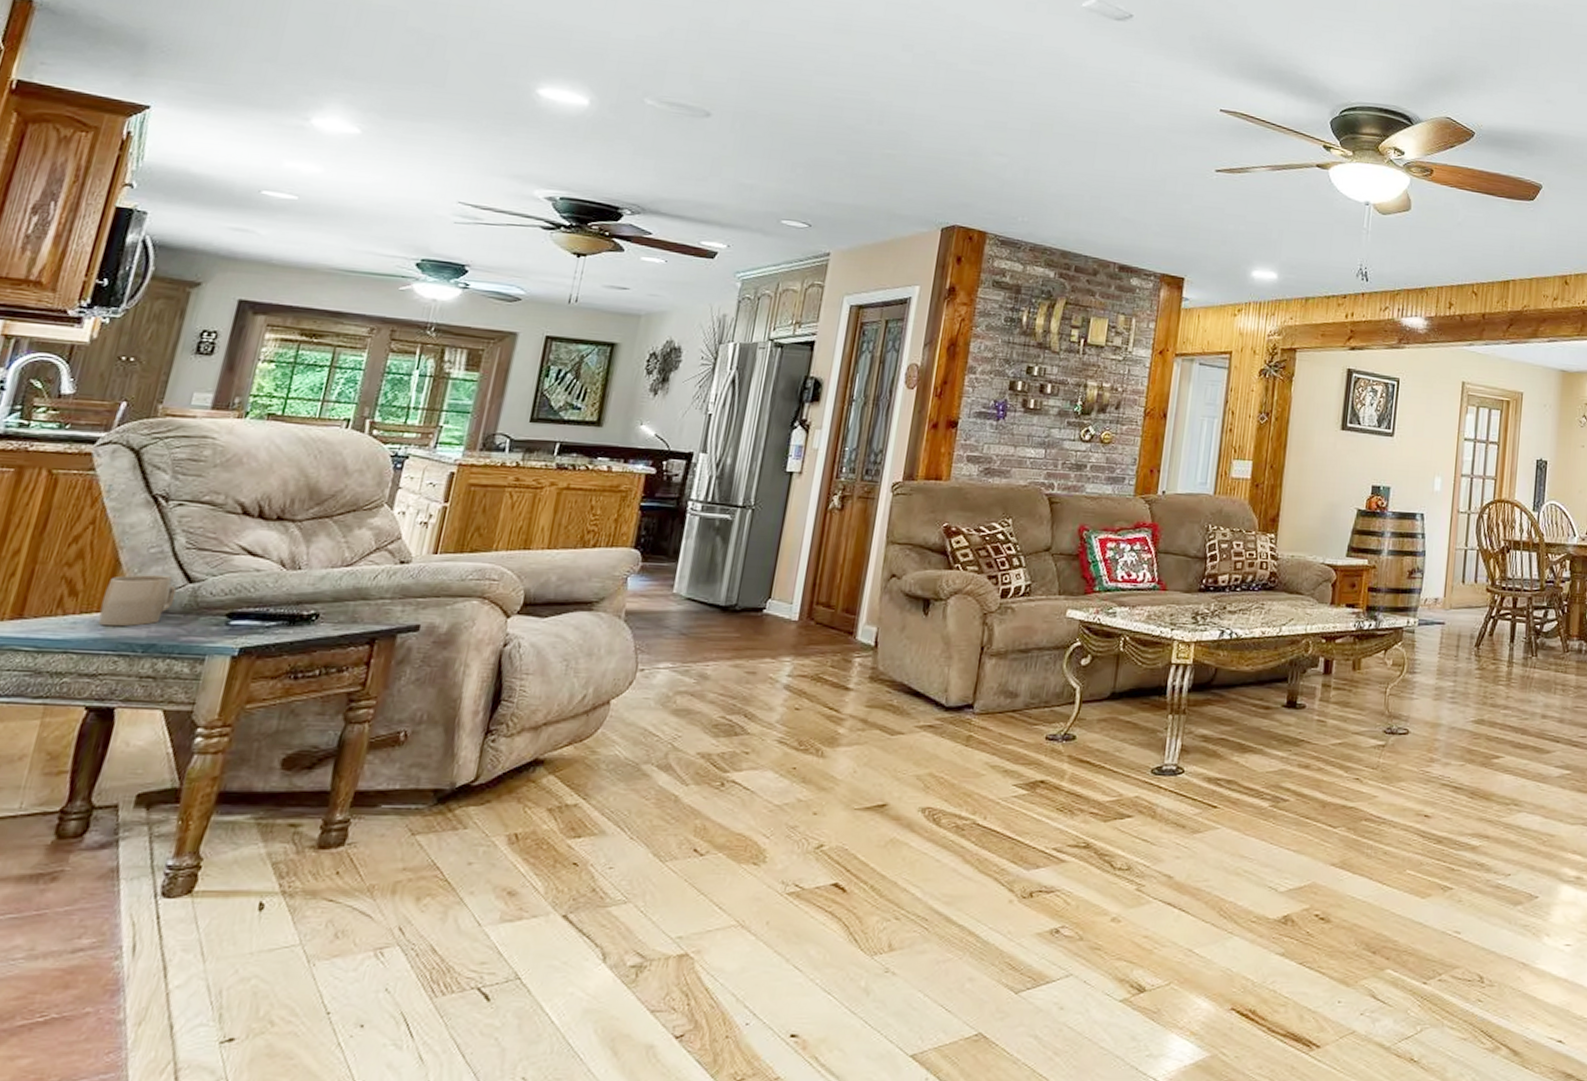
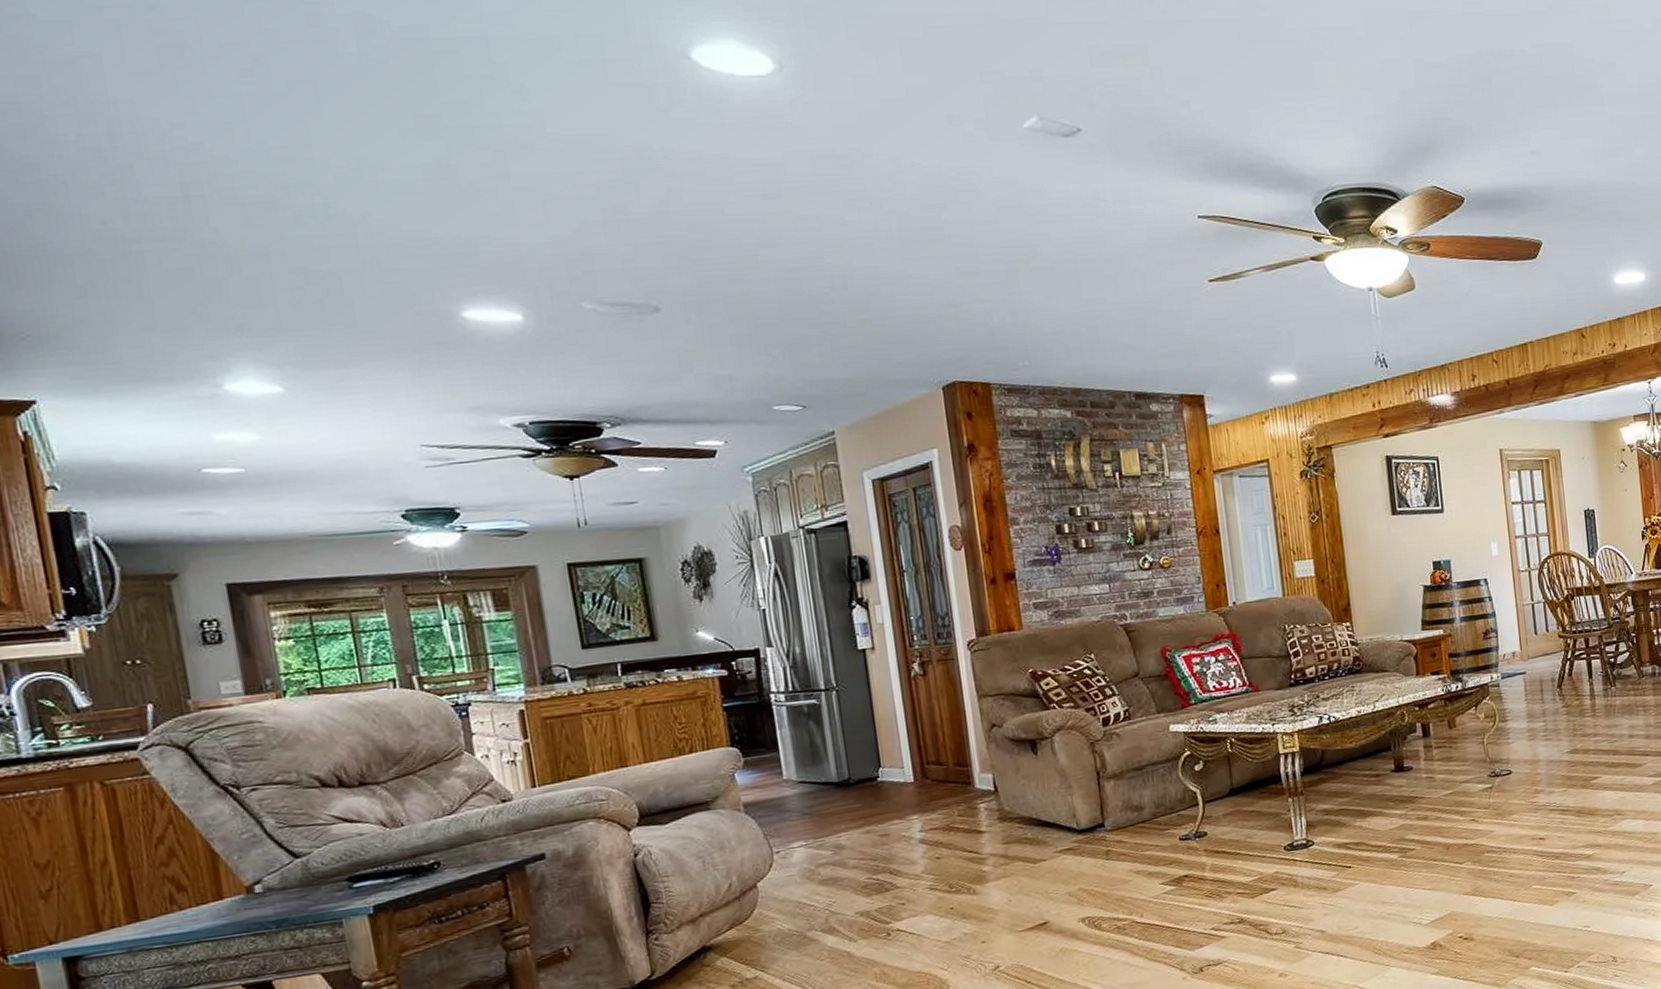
mug: present [98,574,177,627] -> none [212,856,289,913]

